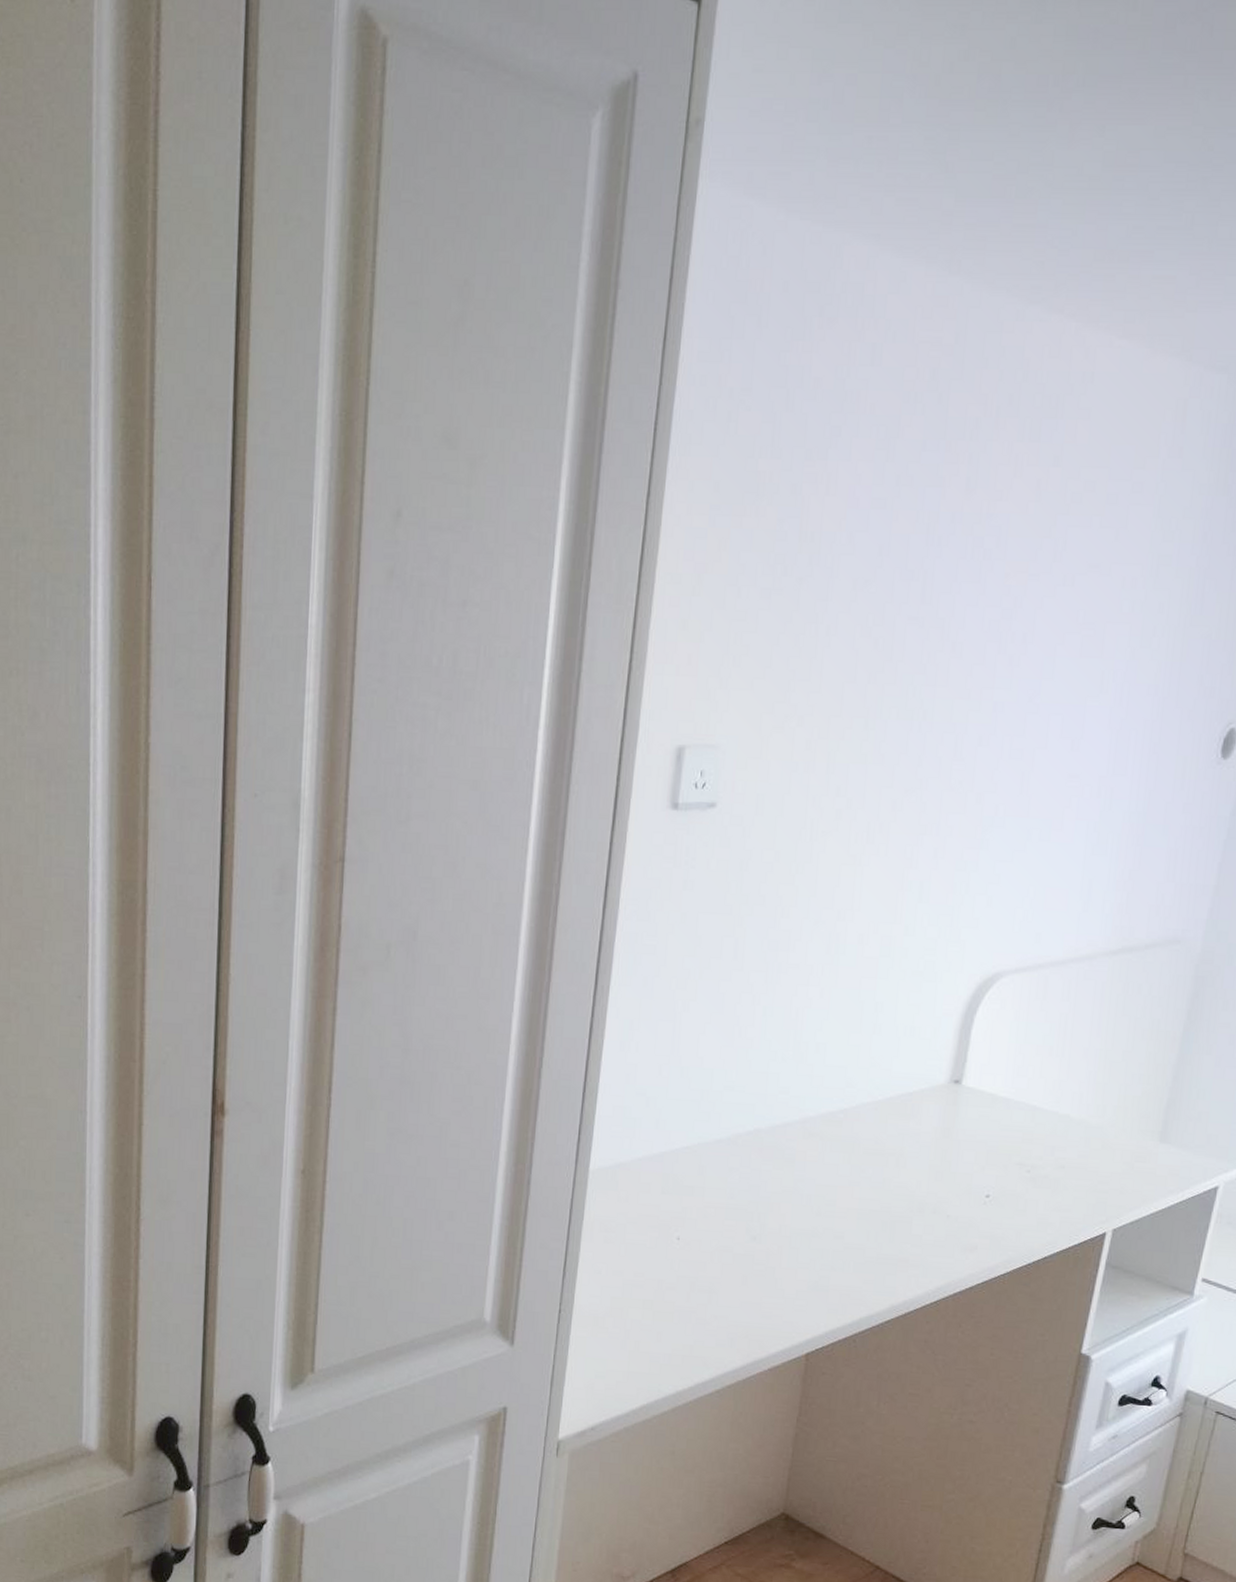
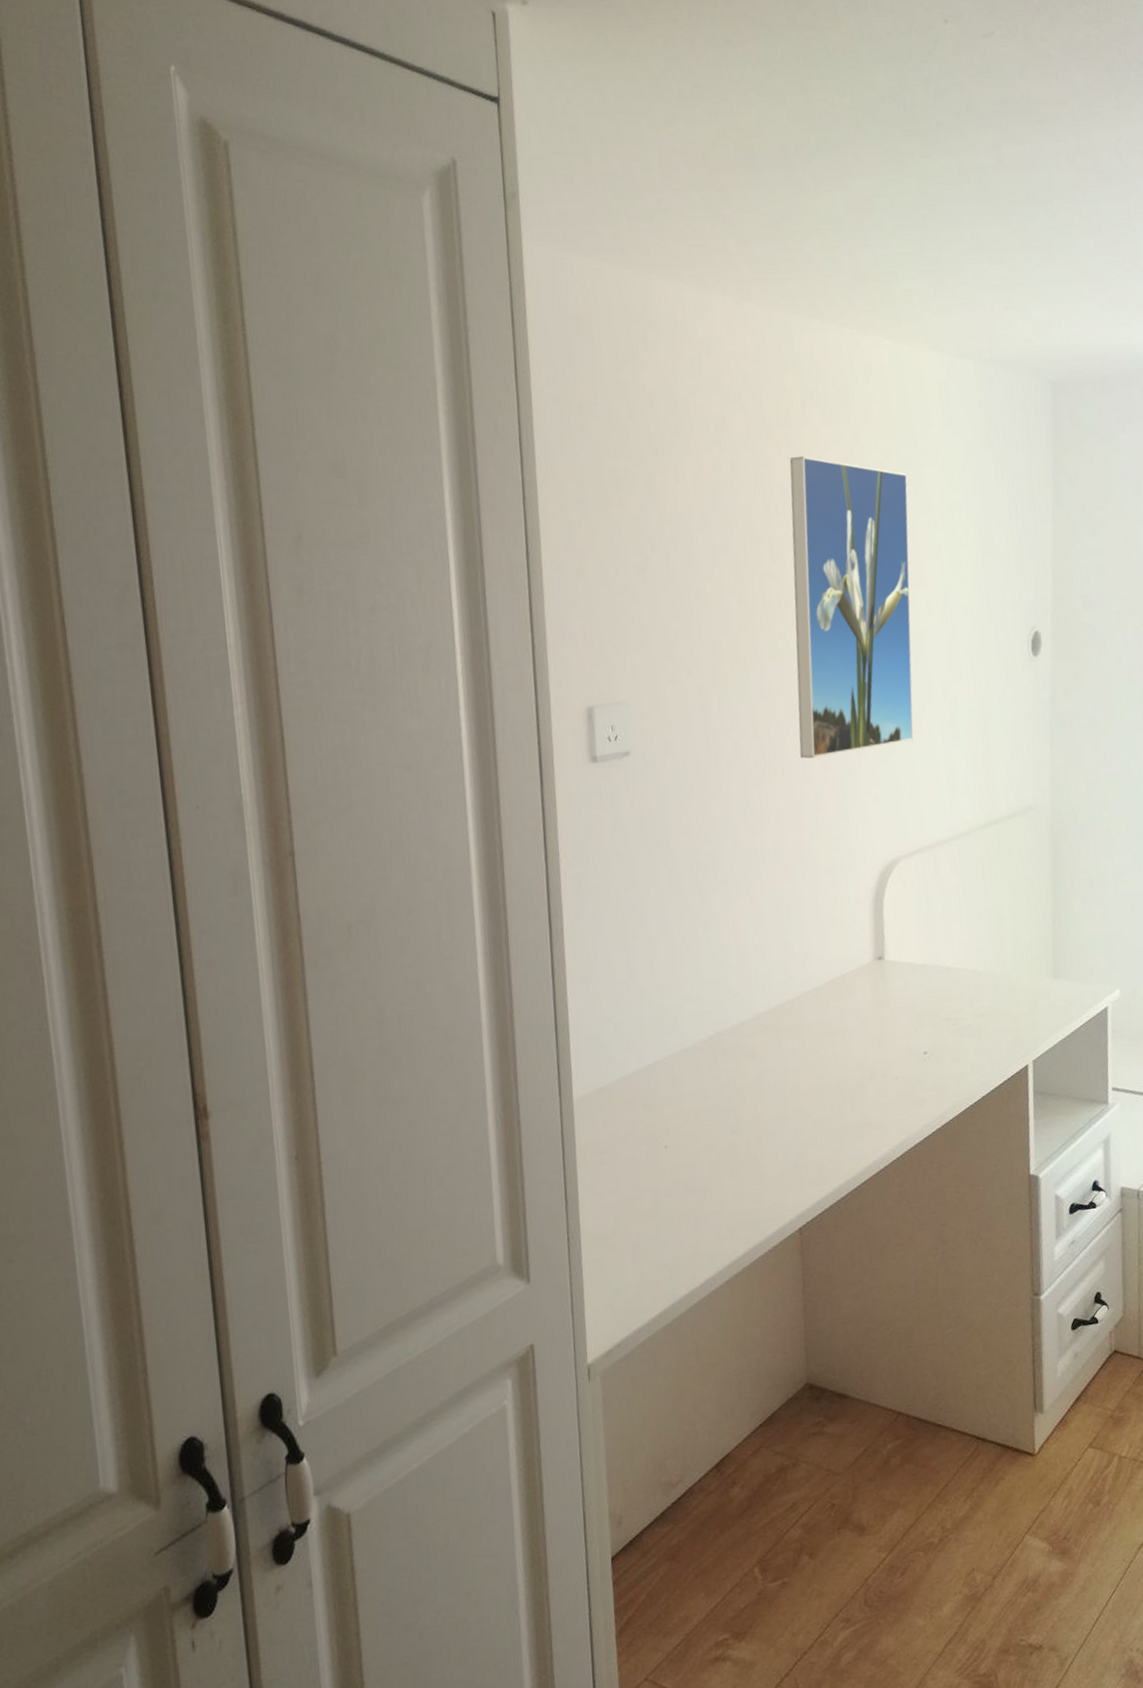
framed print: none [910,477,1111,843] -> present [789,456,914,759]

